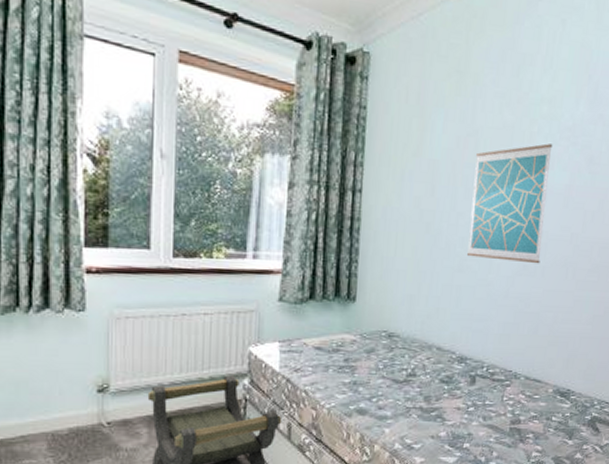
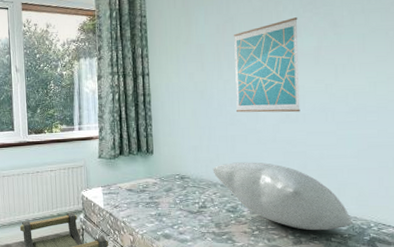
pillow: none [429,320,577,408] -> present [212,162,353,231]

